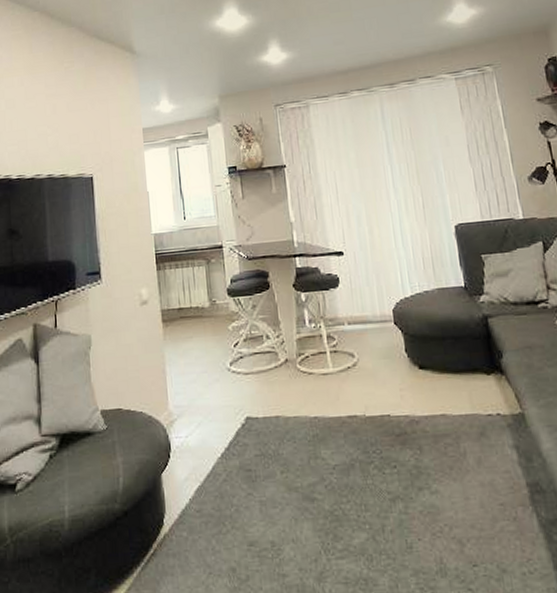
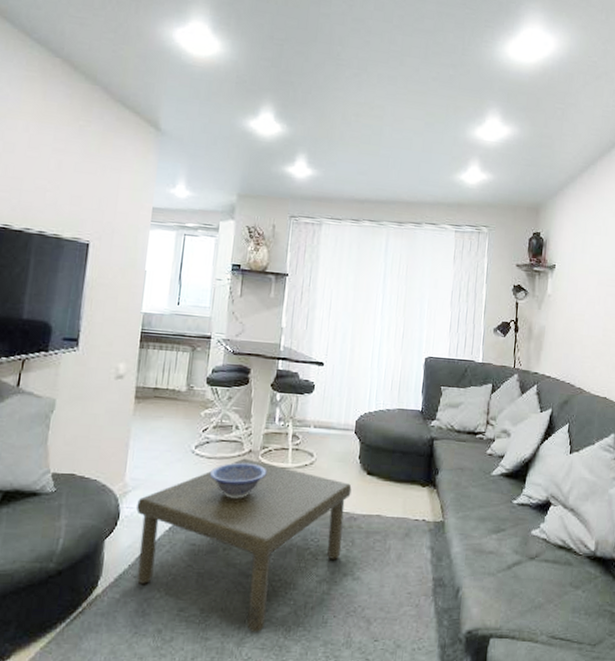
coffee table: none [185,368,410,564] -> present [136,458,352,632]
decorative bowl: none [249,373,309,415] -> present [209,462,267,498]

